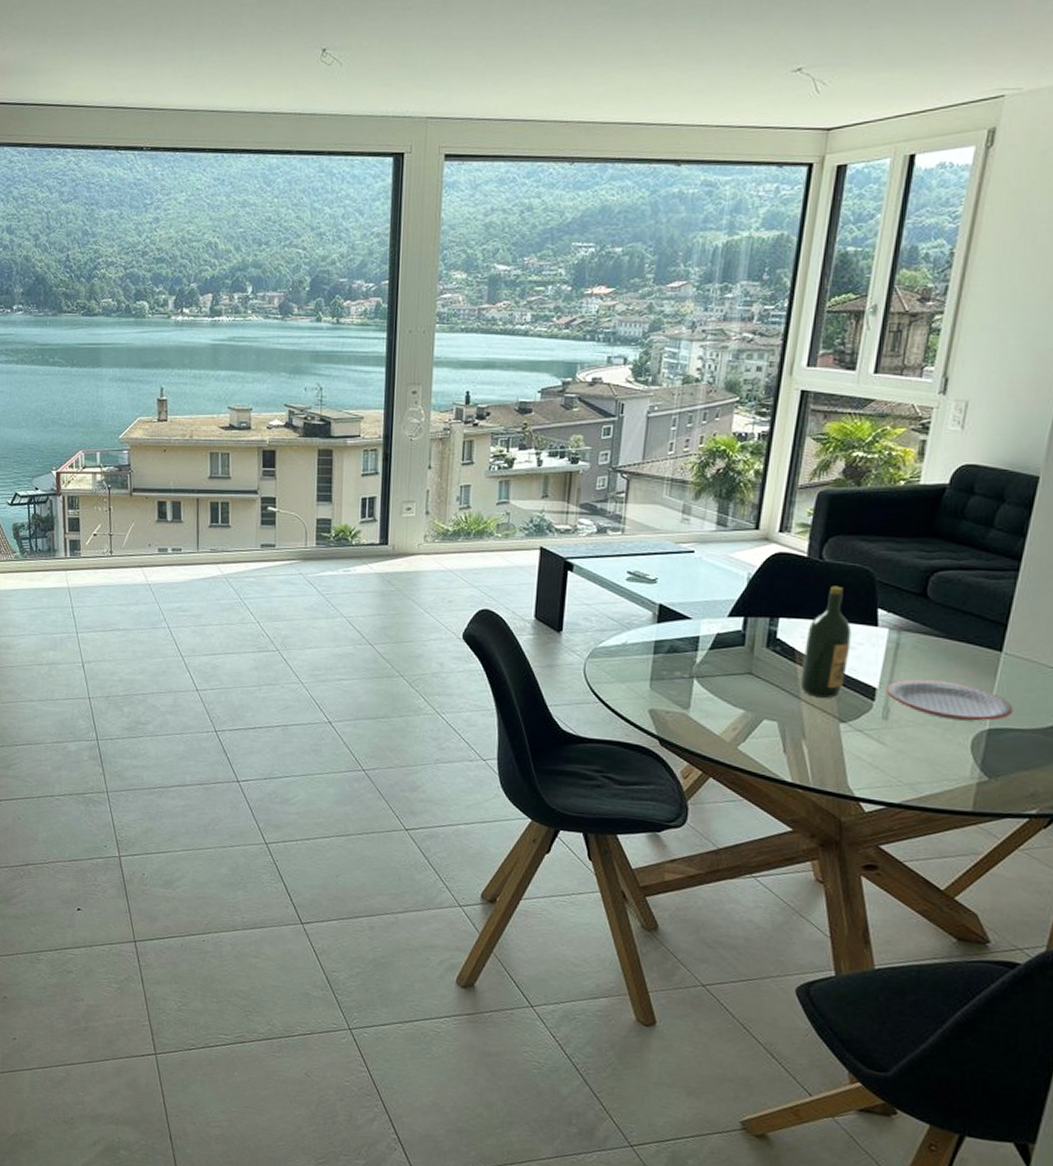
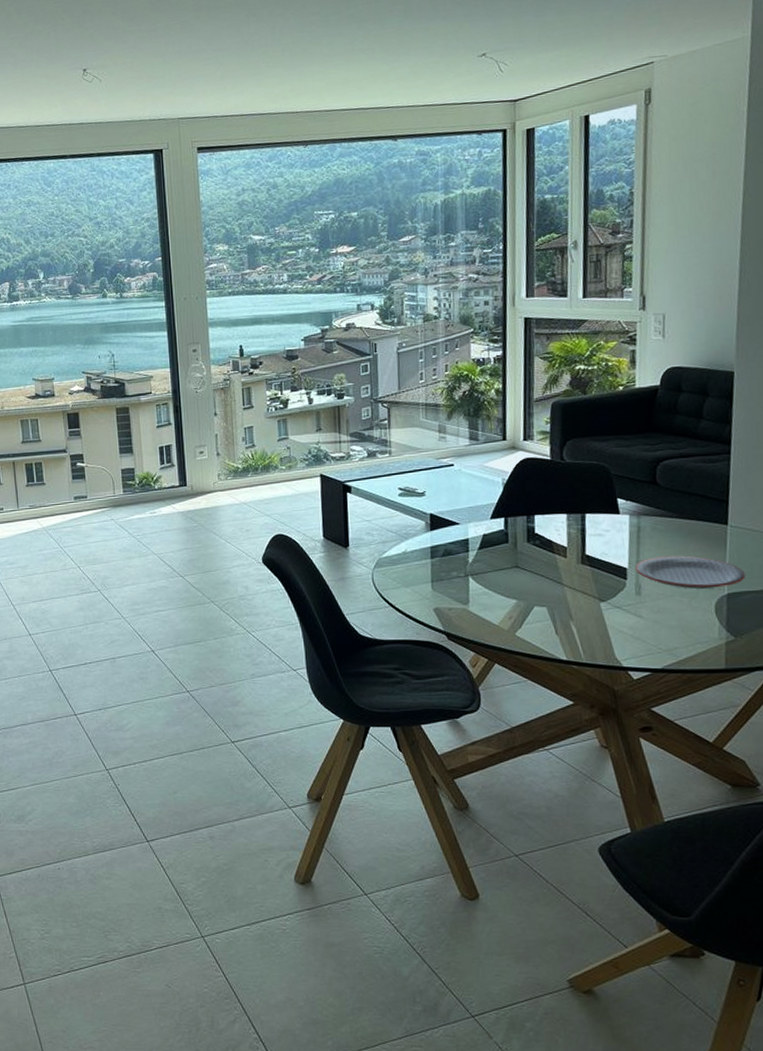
wine bottle: present [800,585,852,698] -> none [560,482,599,582]

